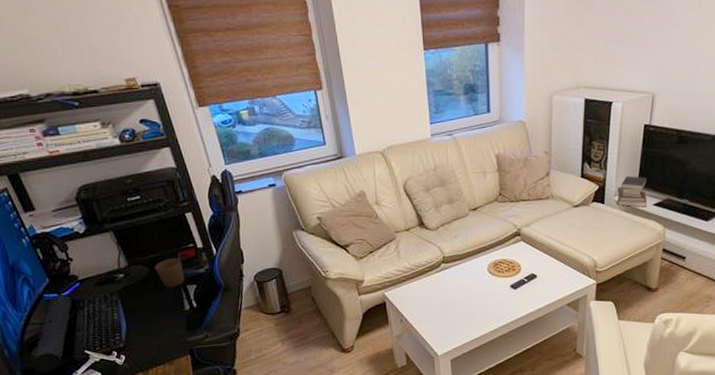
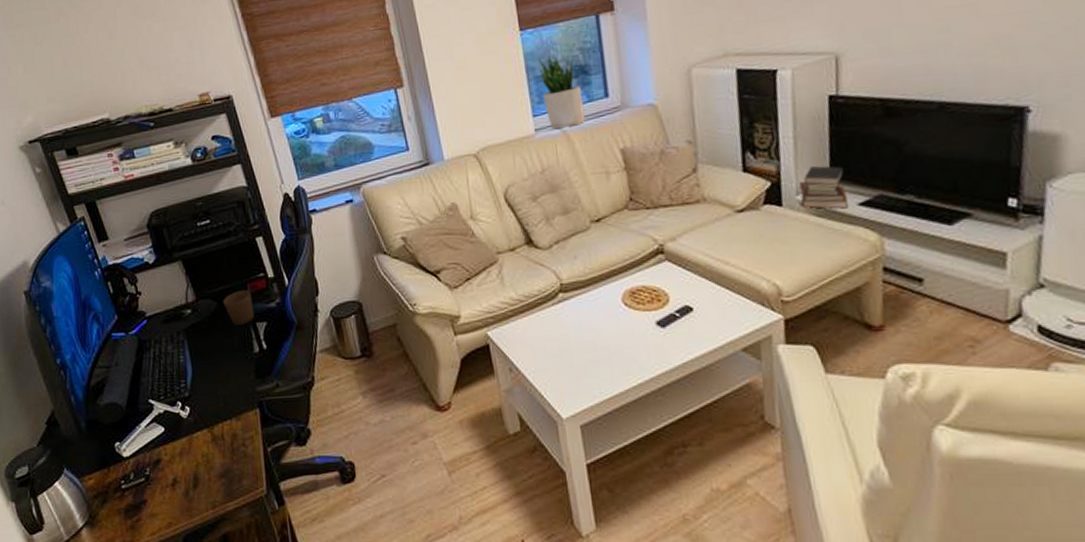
planter: none [436,74,471,136] -> present [538,55,586,130]

